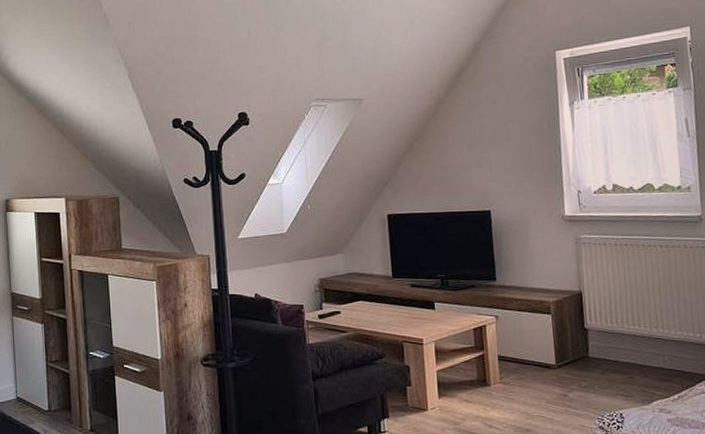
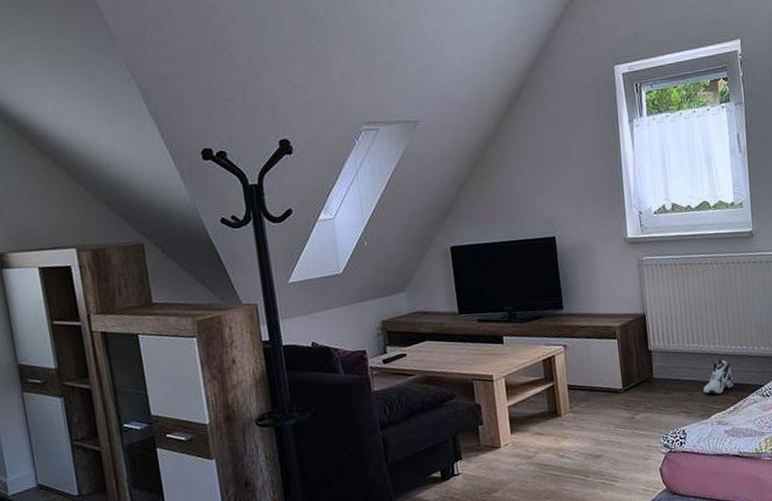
sneaker: none [644,343,679,380] -> present [703,358,734,394]

